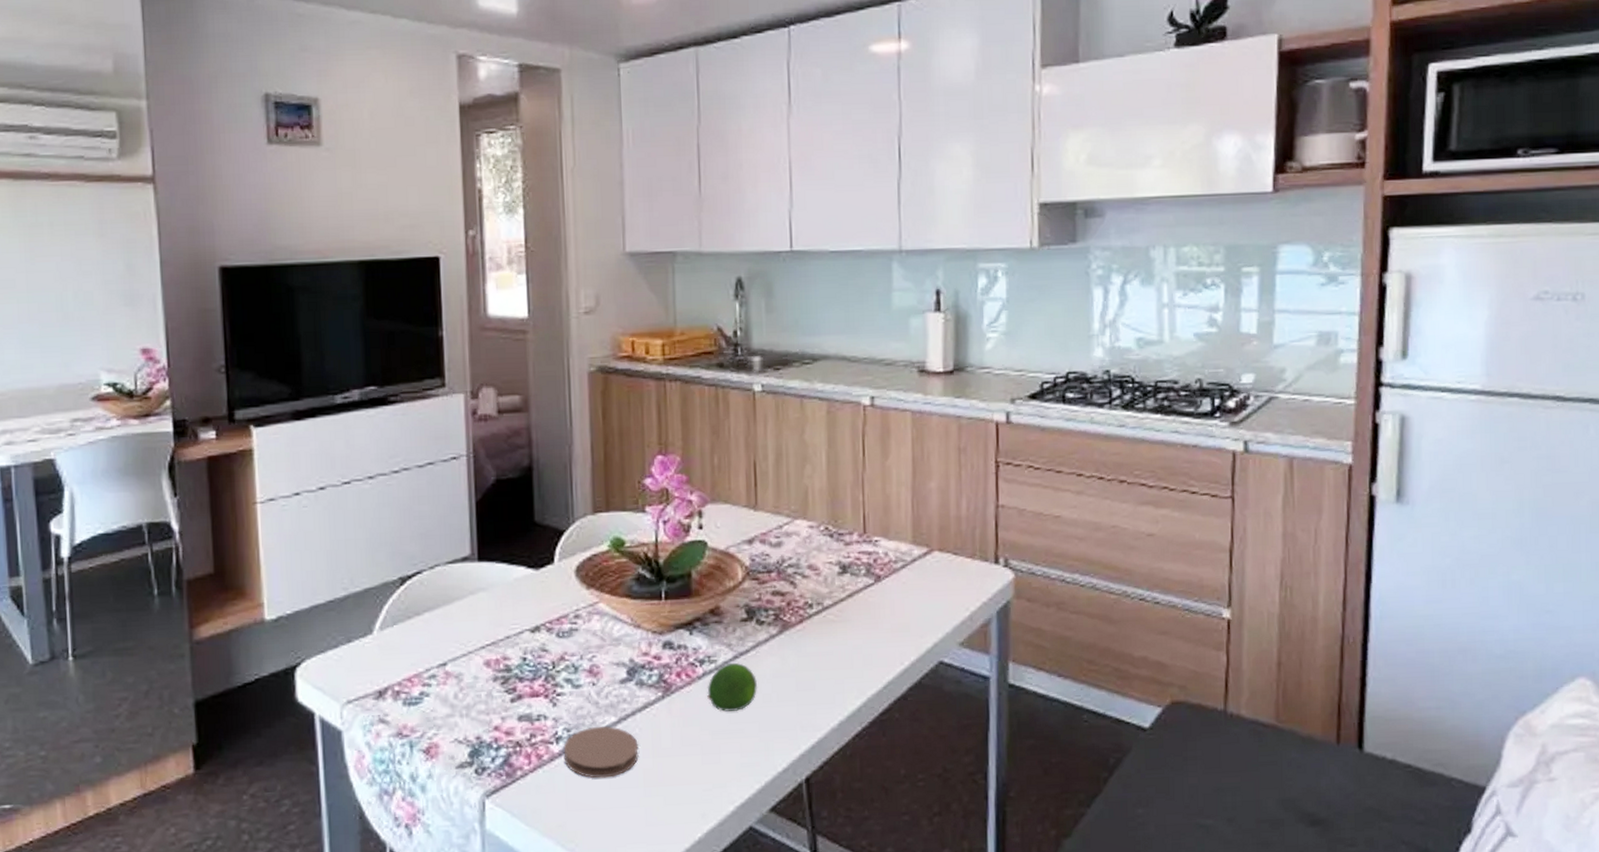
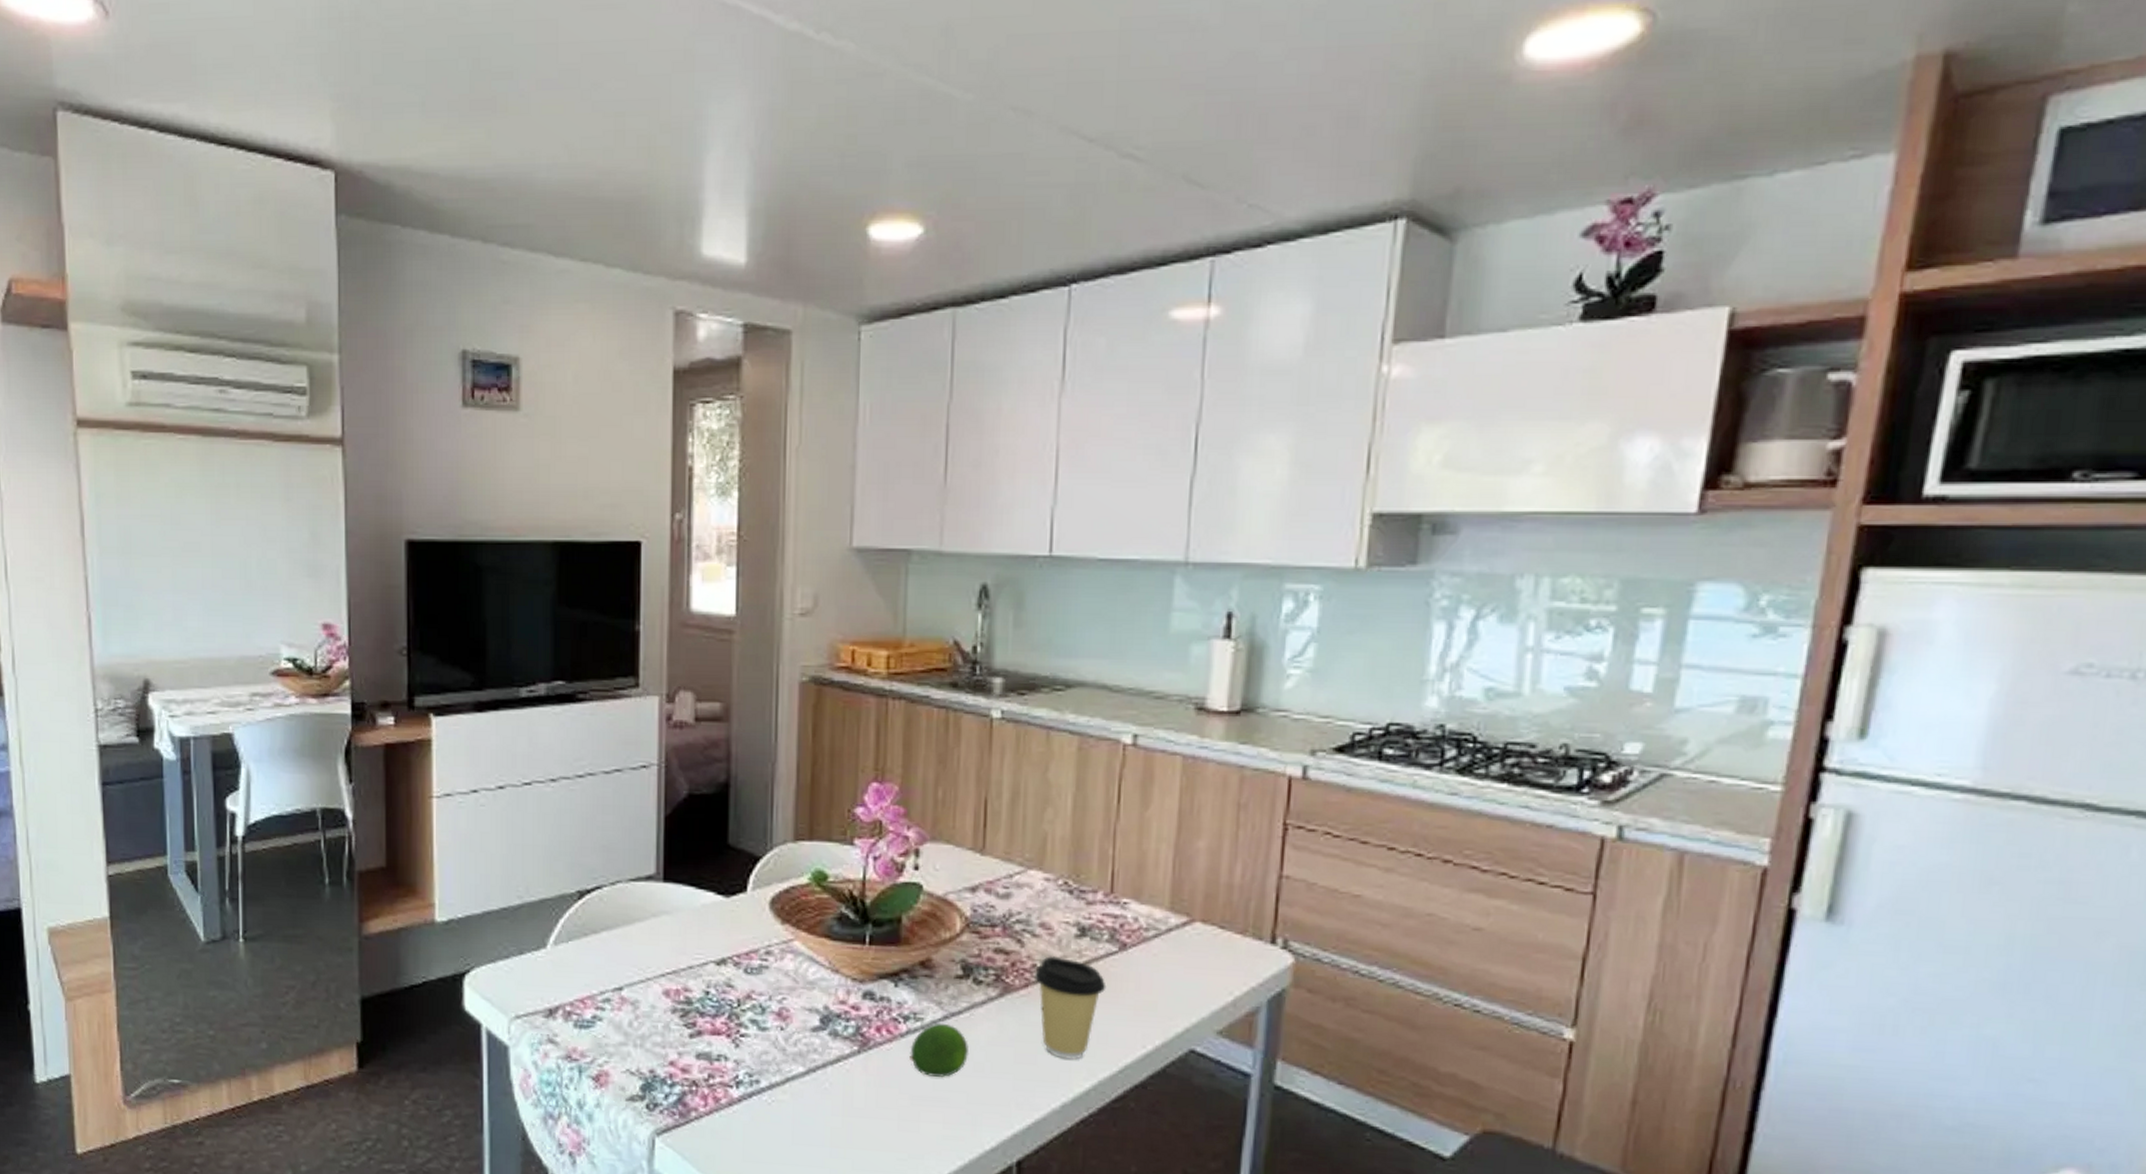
coaster: present [563,726,639,778] -> none [743,1074,827,1132]
coffee cup: none [806,593,867,682] -> present [1033,956,1107,1060]

